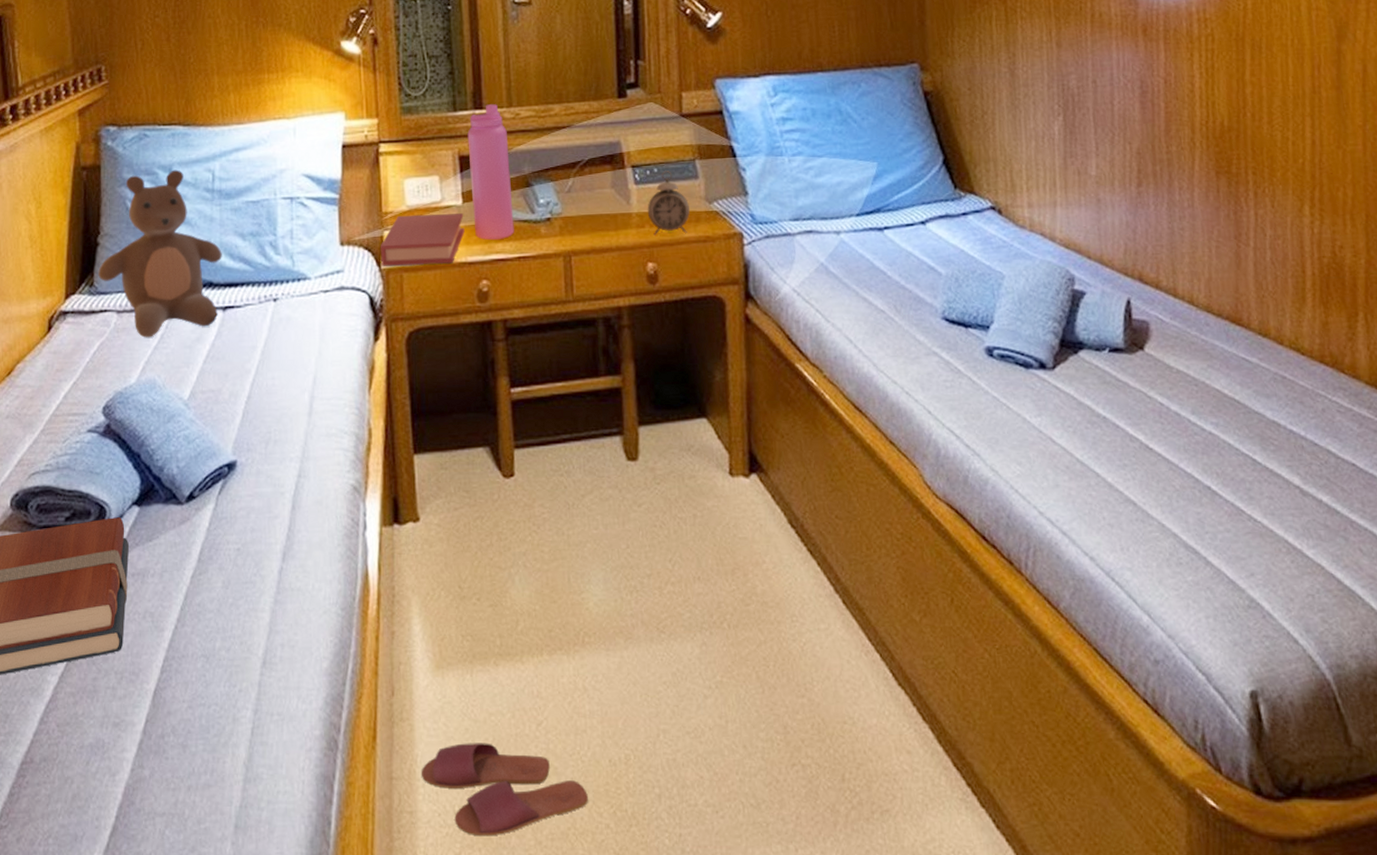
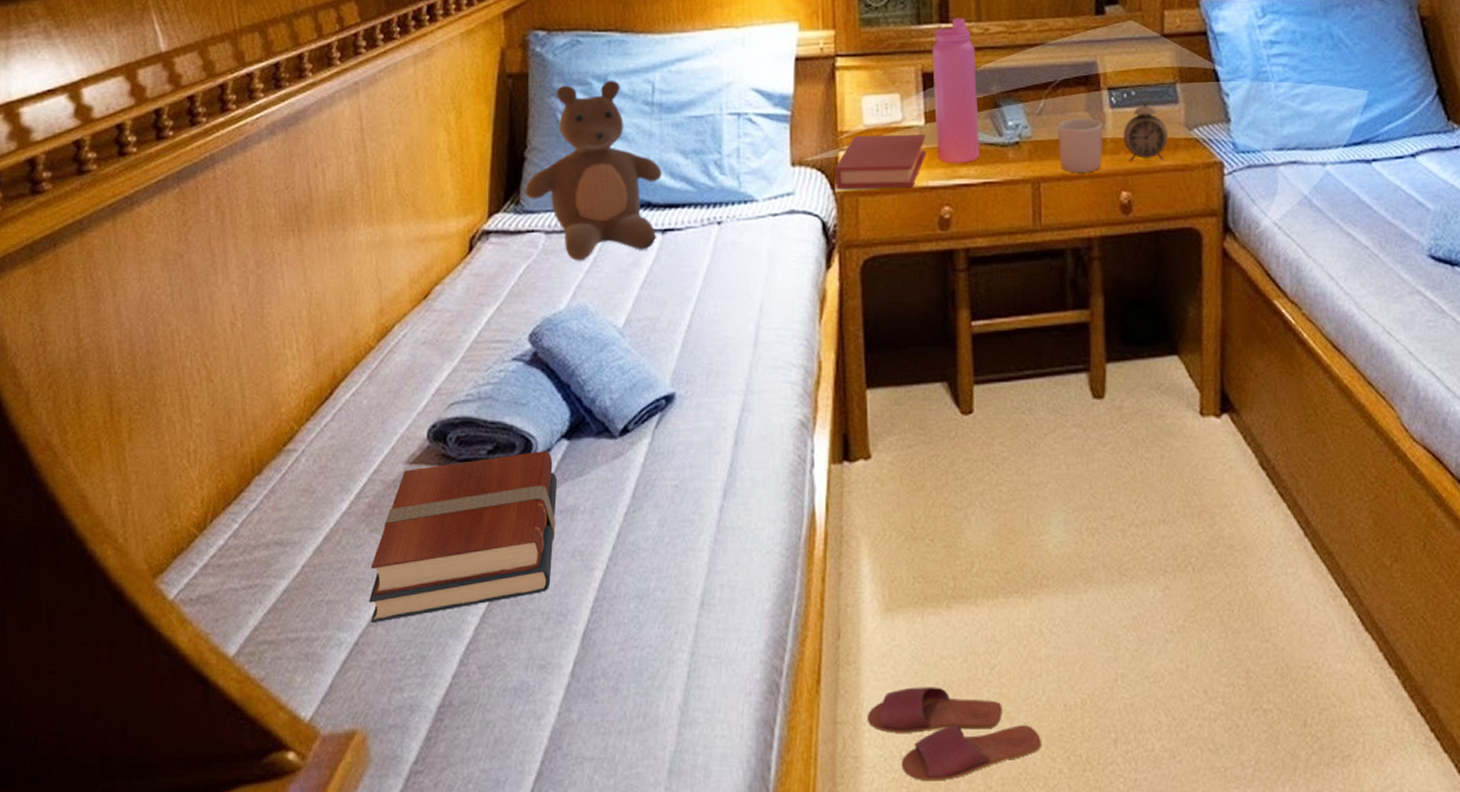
mug: none [585,194,629,246] -> present [1057,117,1103,173]

